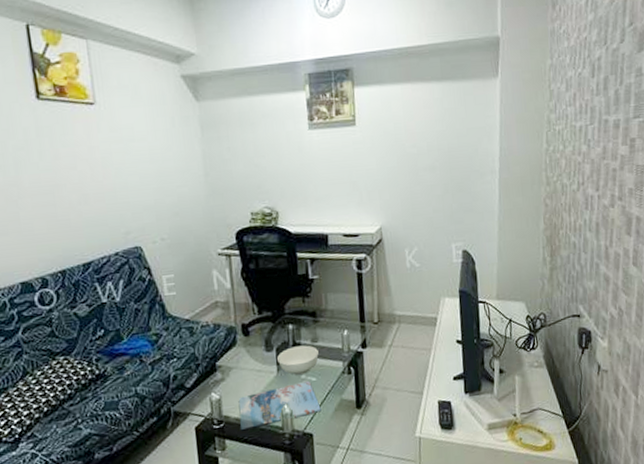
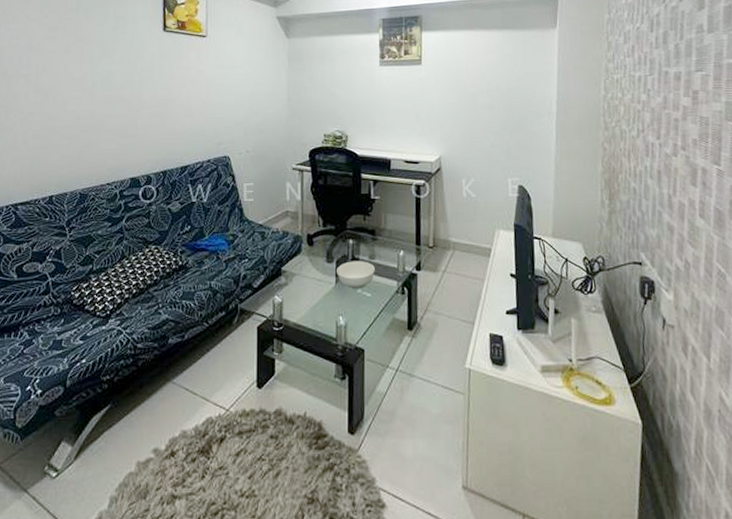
magazine: present [238,380,321,432] -> none [297,295,374,338]

